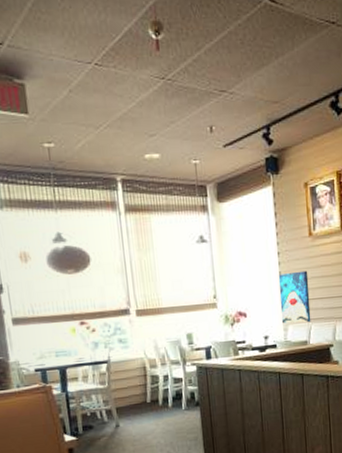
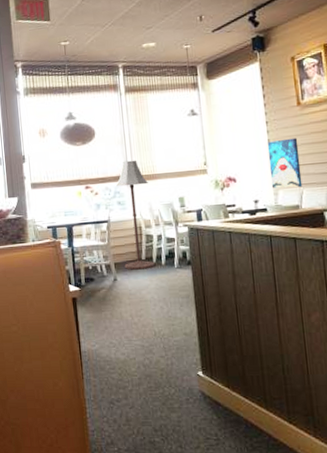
floor lamp: none [115,291,161,415] -> present [115,160,155,270]

